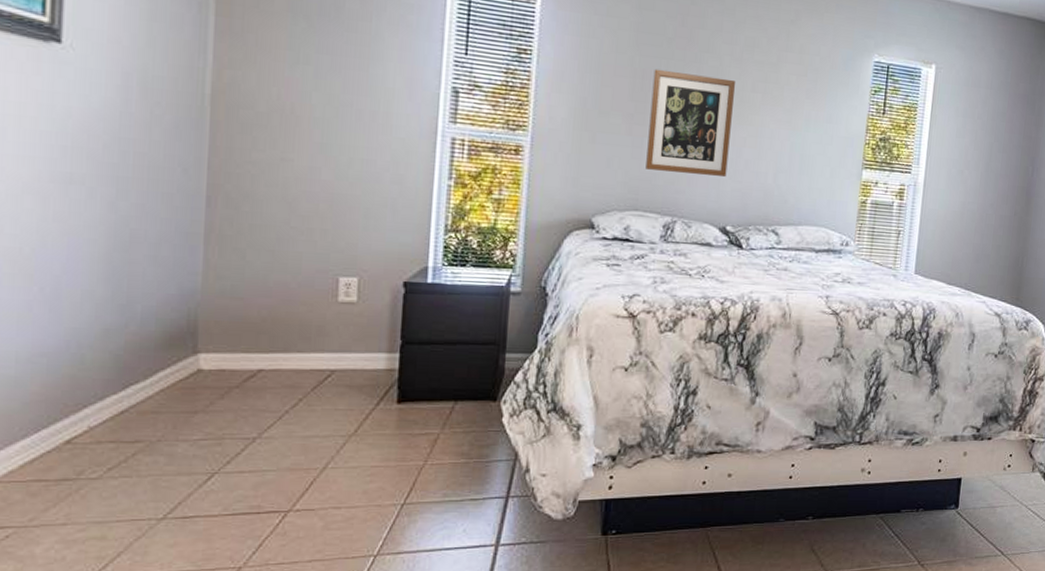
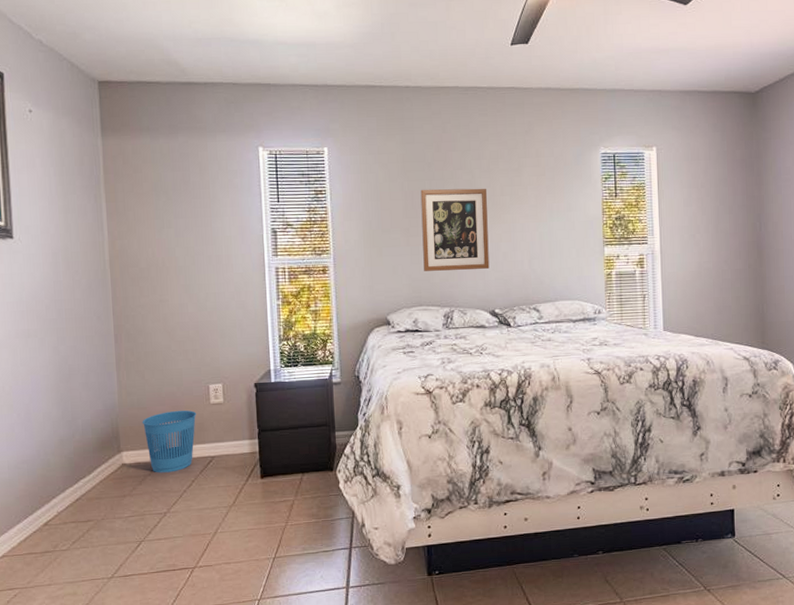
wastebasket: none [234,305,317,386] -> present [142,410,197,473]

